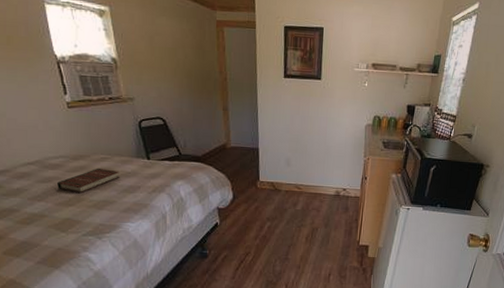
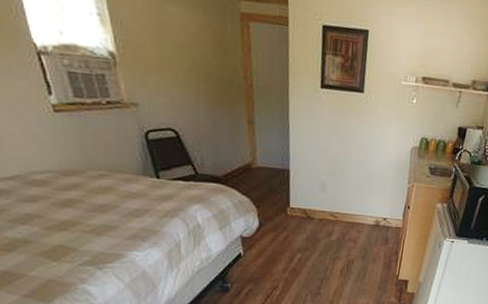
book: present [57,168,121,194] -> none [45,186,124,217]

